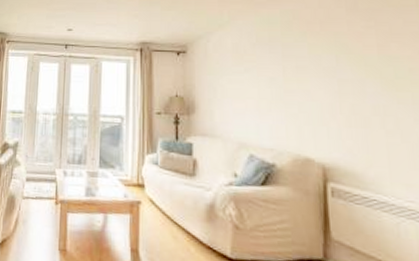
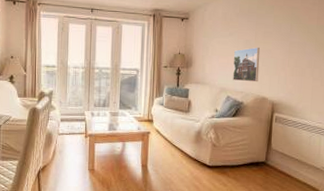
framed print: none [253,86,296,136] -> present [233,47,260,82]

